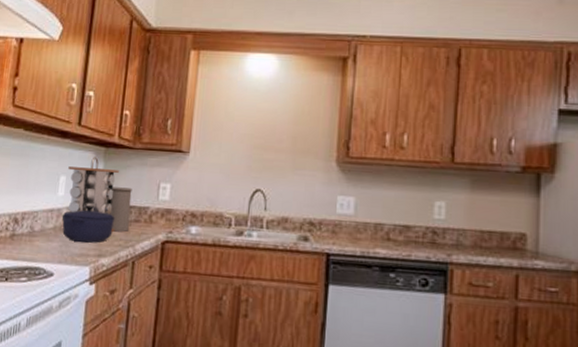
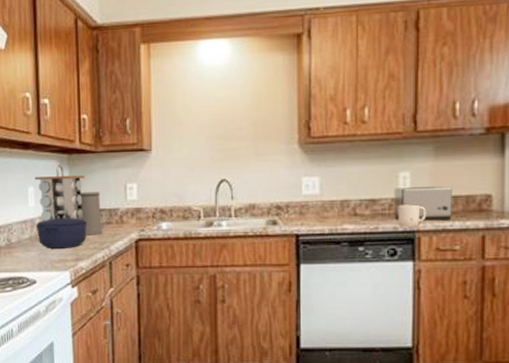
toaster: none [427,216,487,255] -> present [393,185,452,221]
mug: none [430,234,461,258] -> present [397,204,427,227]

